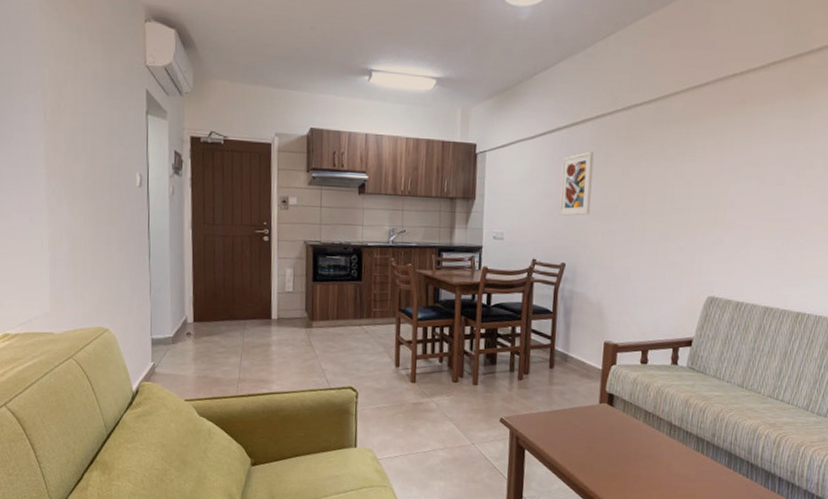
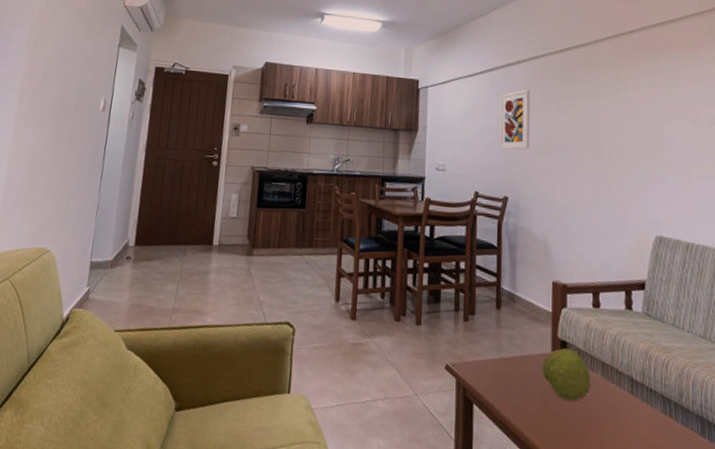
fruit: none [589,400,633,444] -> present [542,348,590,401]

